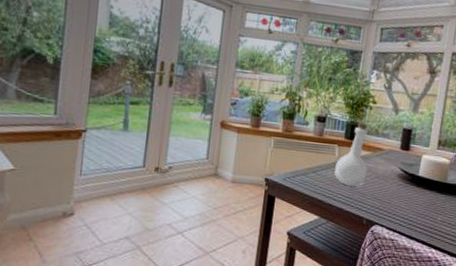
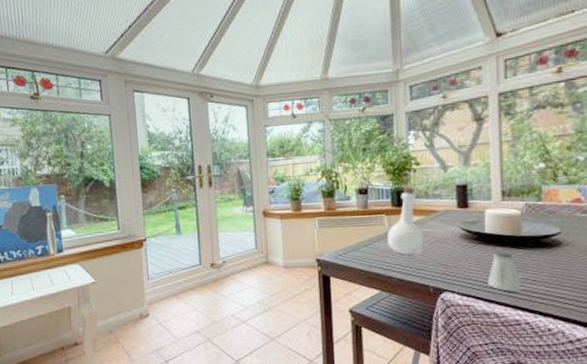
saltshaker: none [412,193,439,232] -> present [488,250,522,292]

